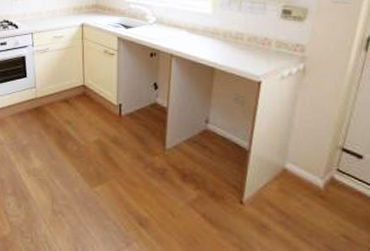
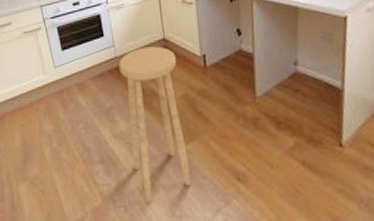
stool: none [38,91,96,237] -> present [119,46,191,203]

